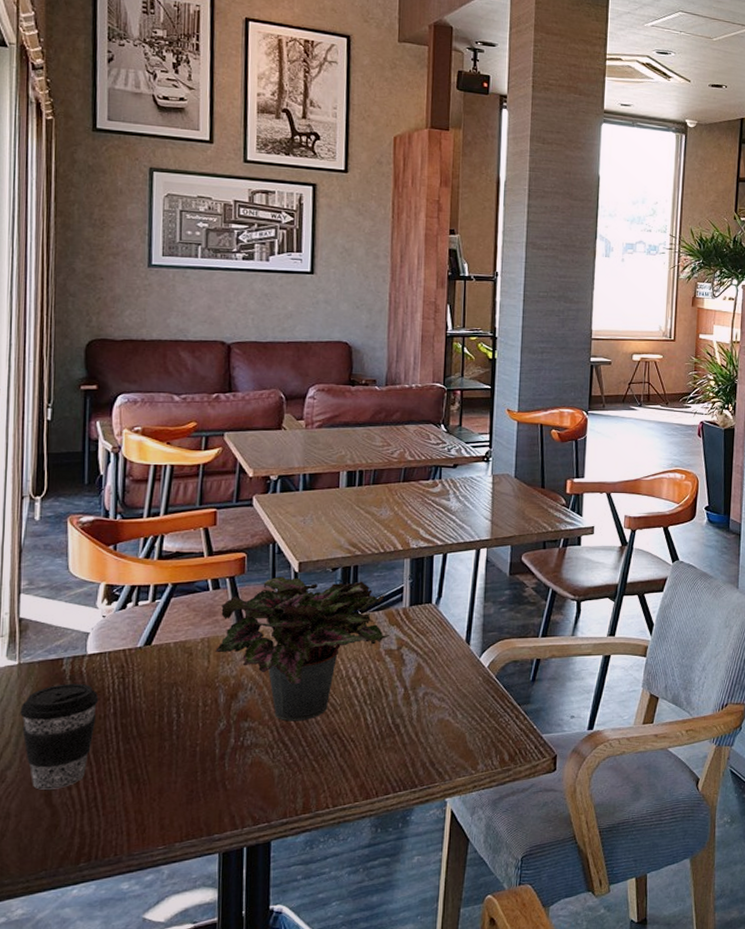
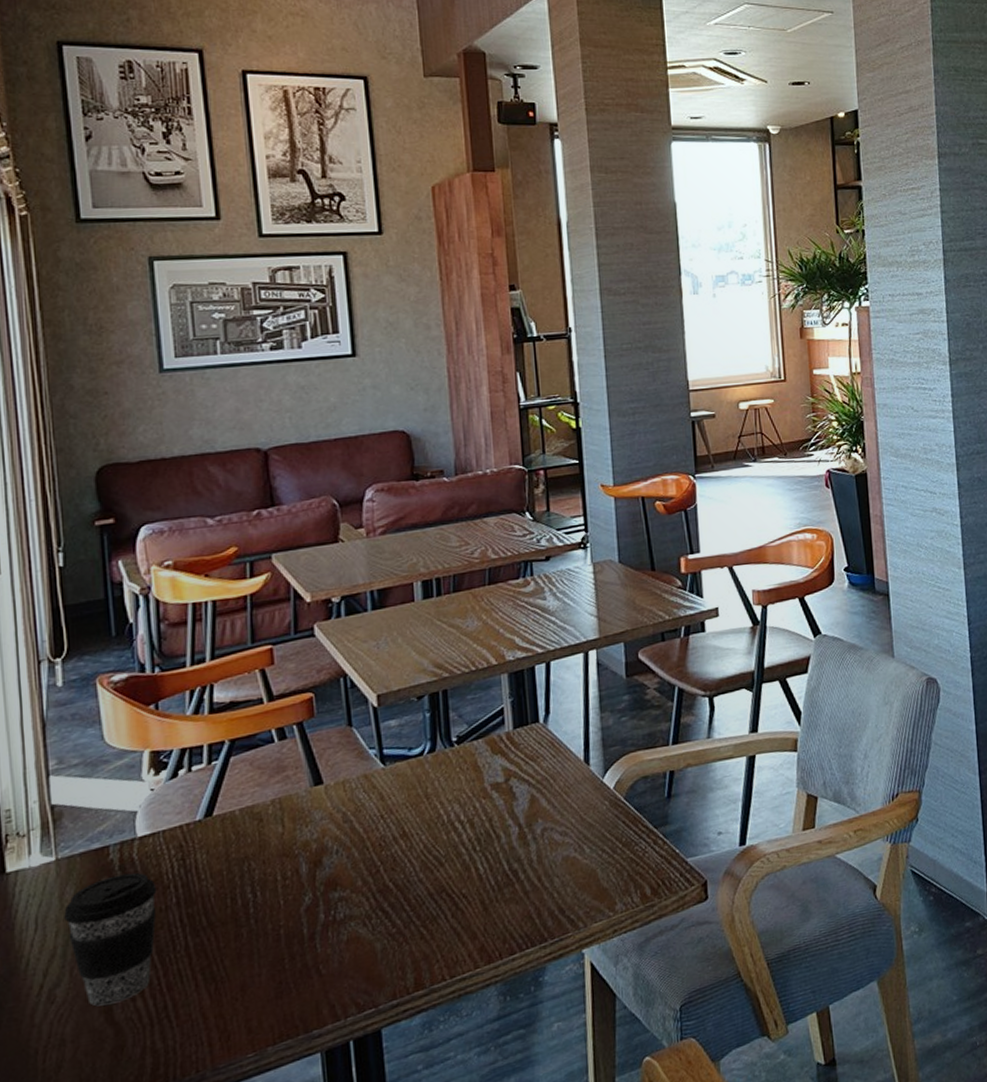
potted plant: present [215,576,389,722] -> none [290,707,494,885]

